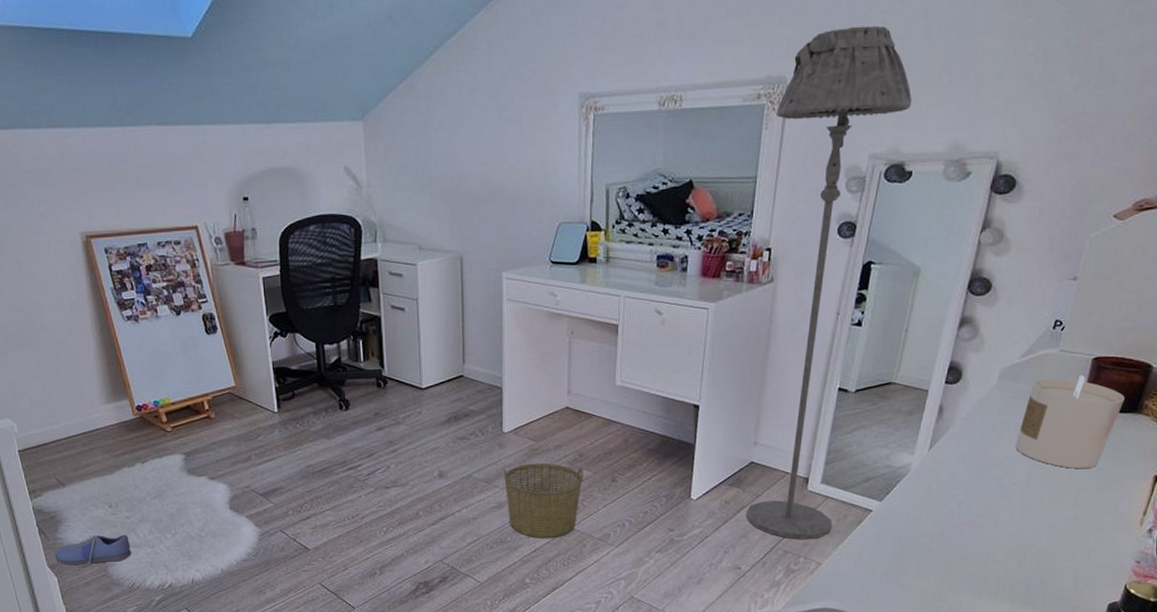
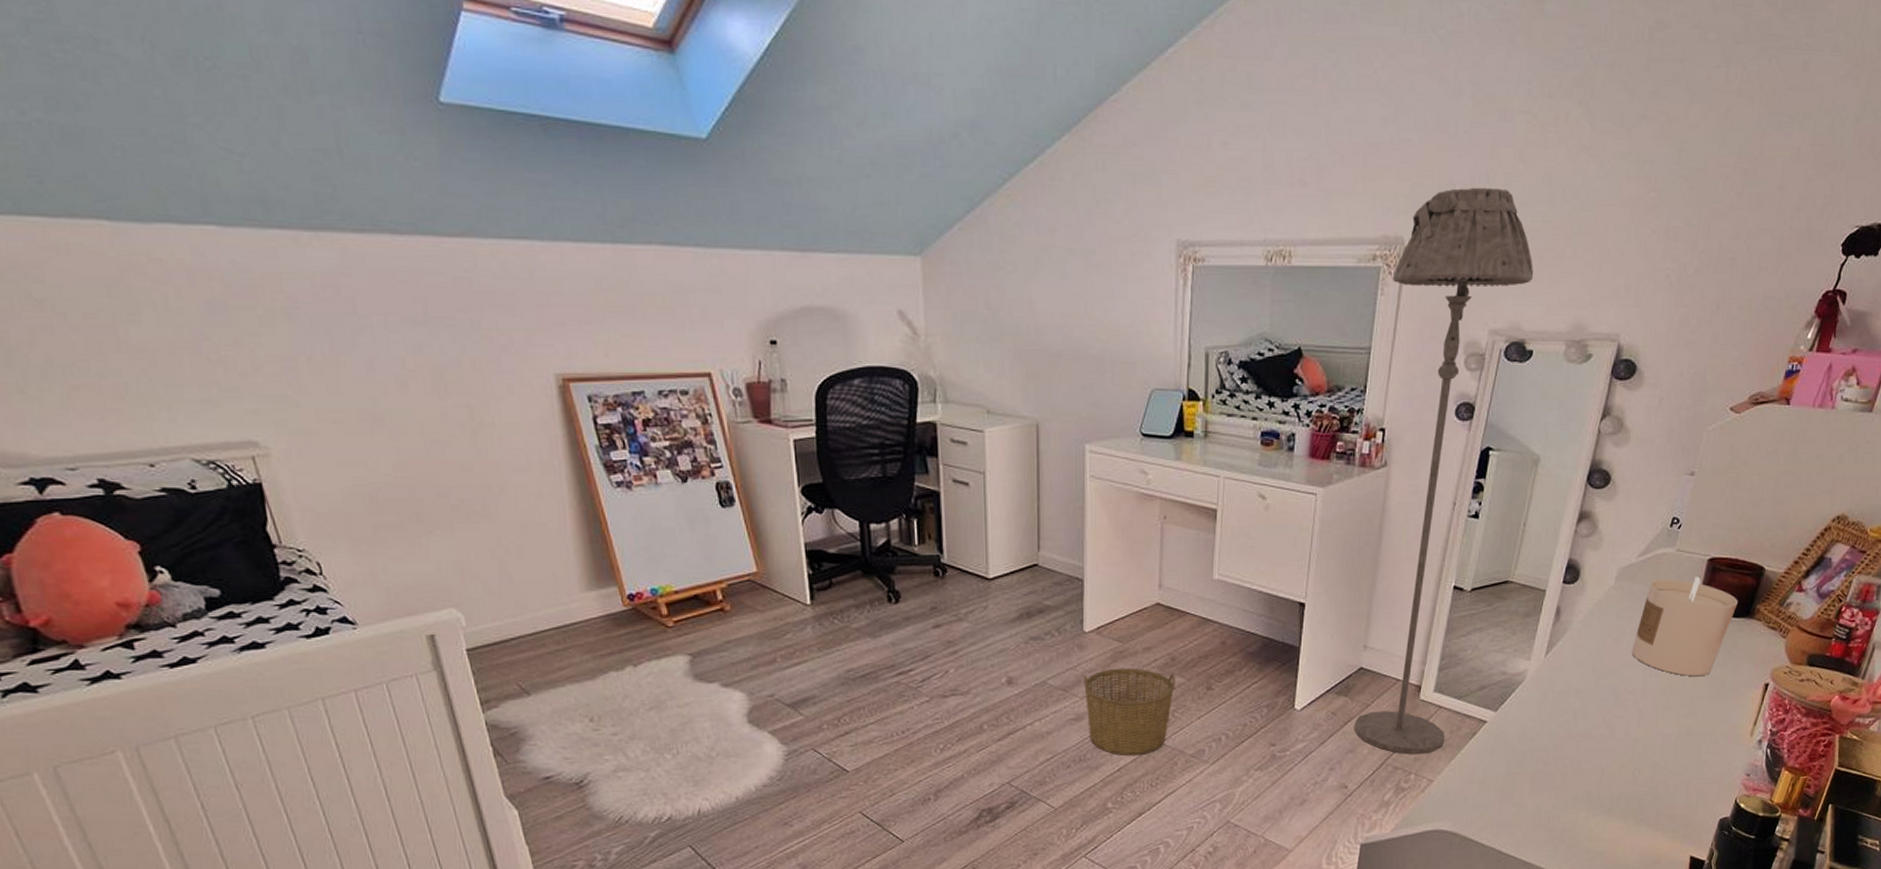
shoe: present [54,534,132,570] -> none [514,755,619,800]

